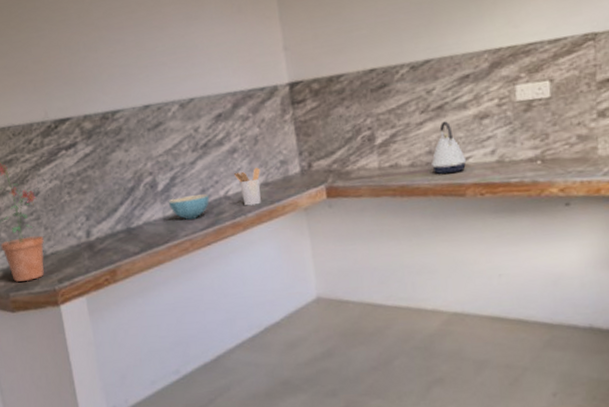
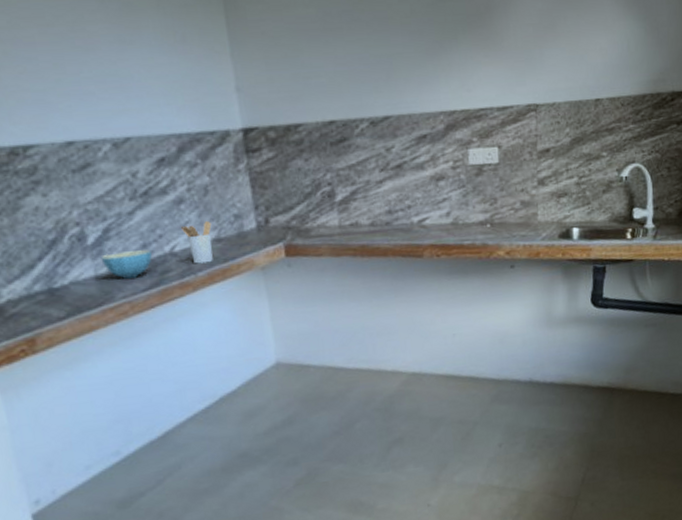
kettle: present [431,121,467,174] -> none [391,181,424,234]

